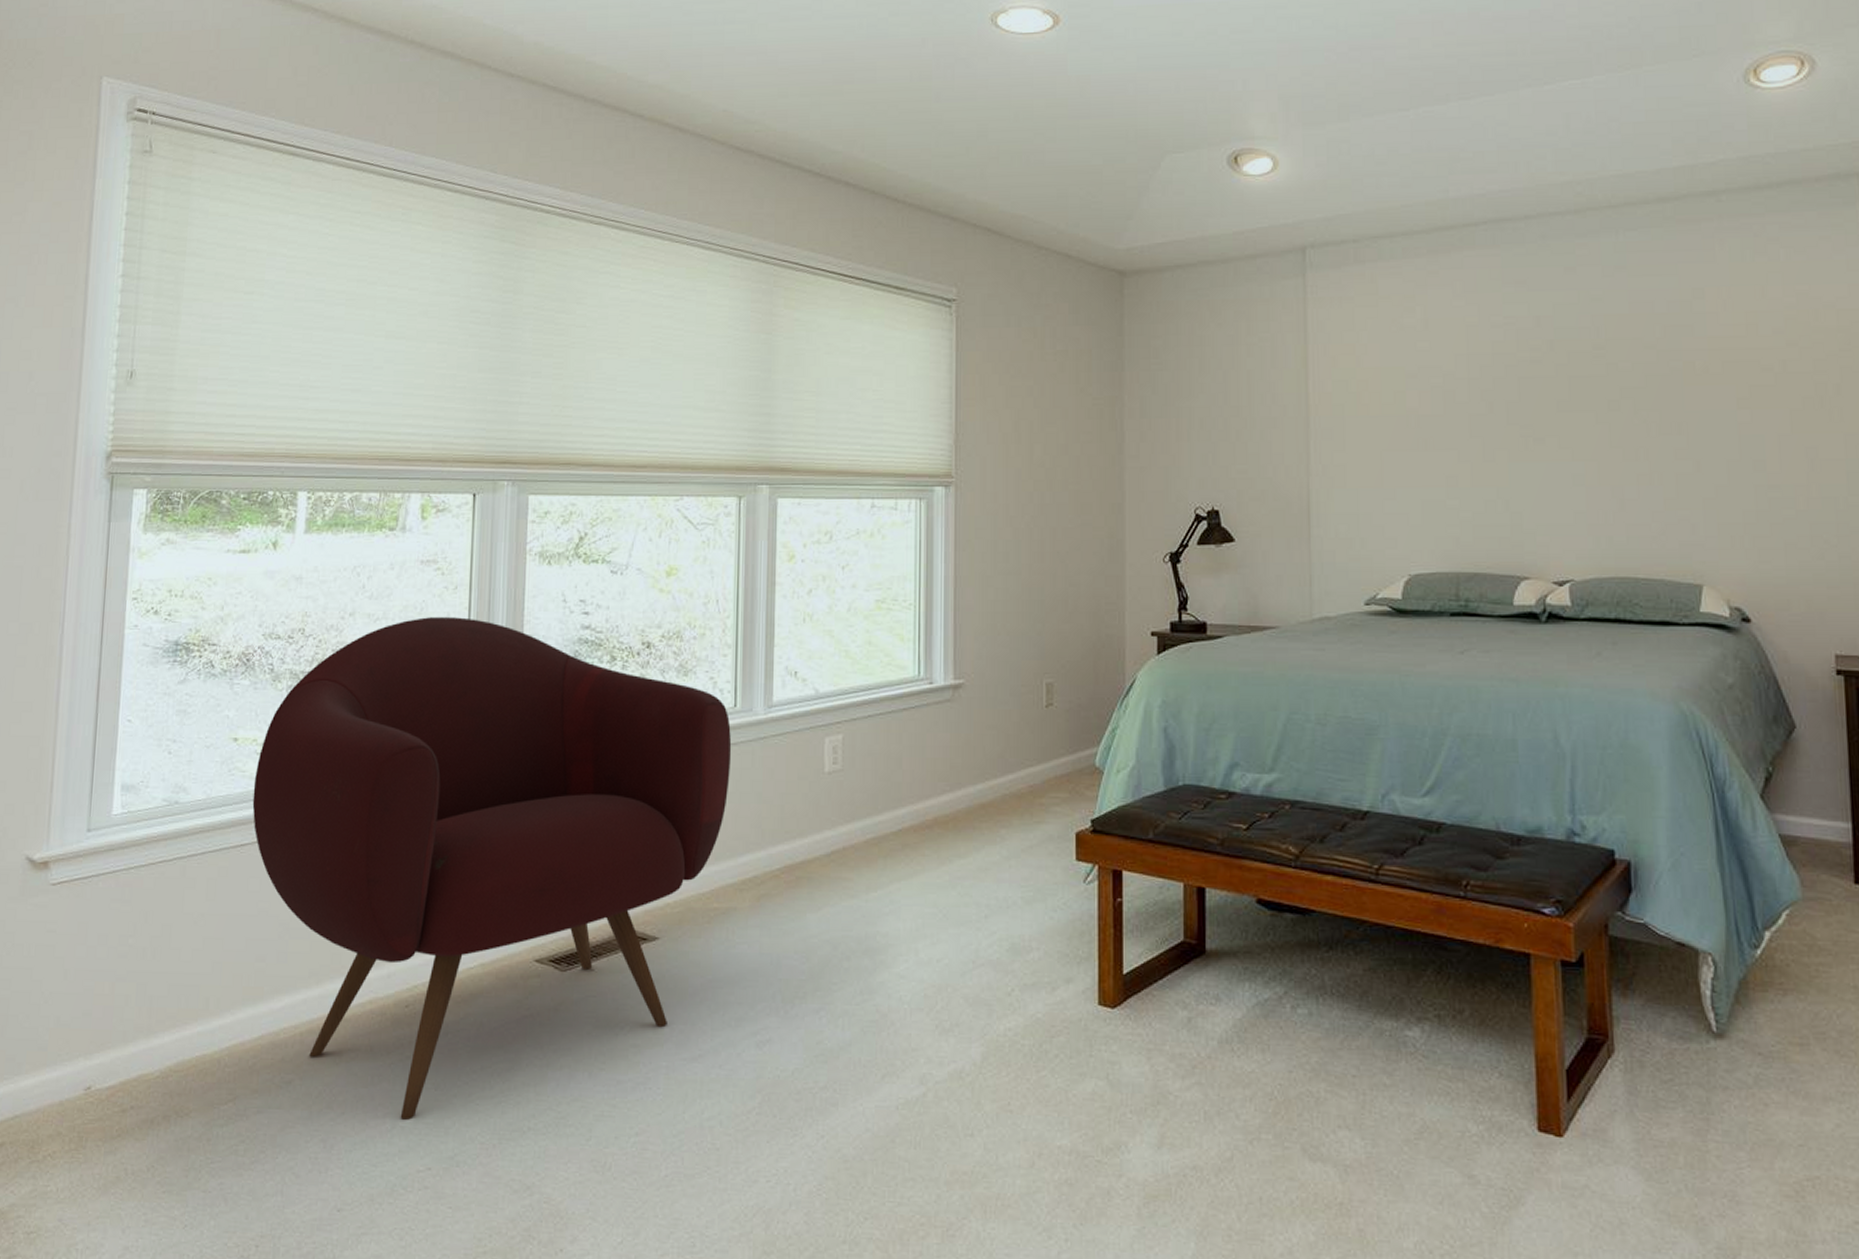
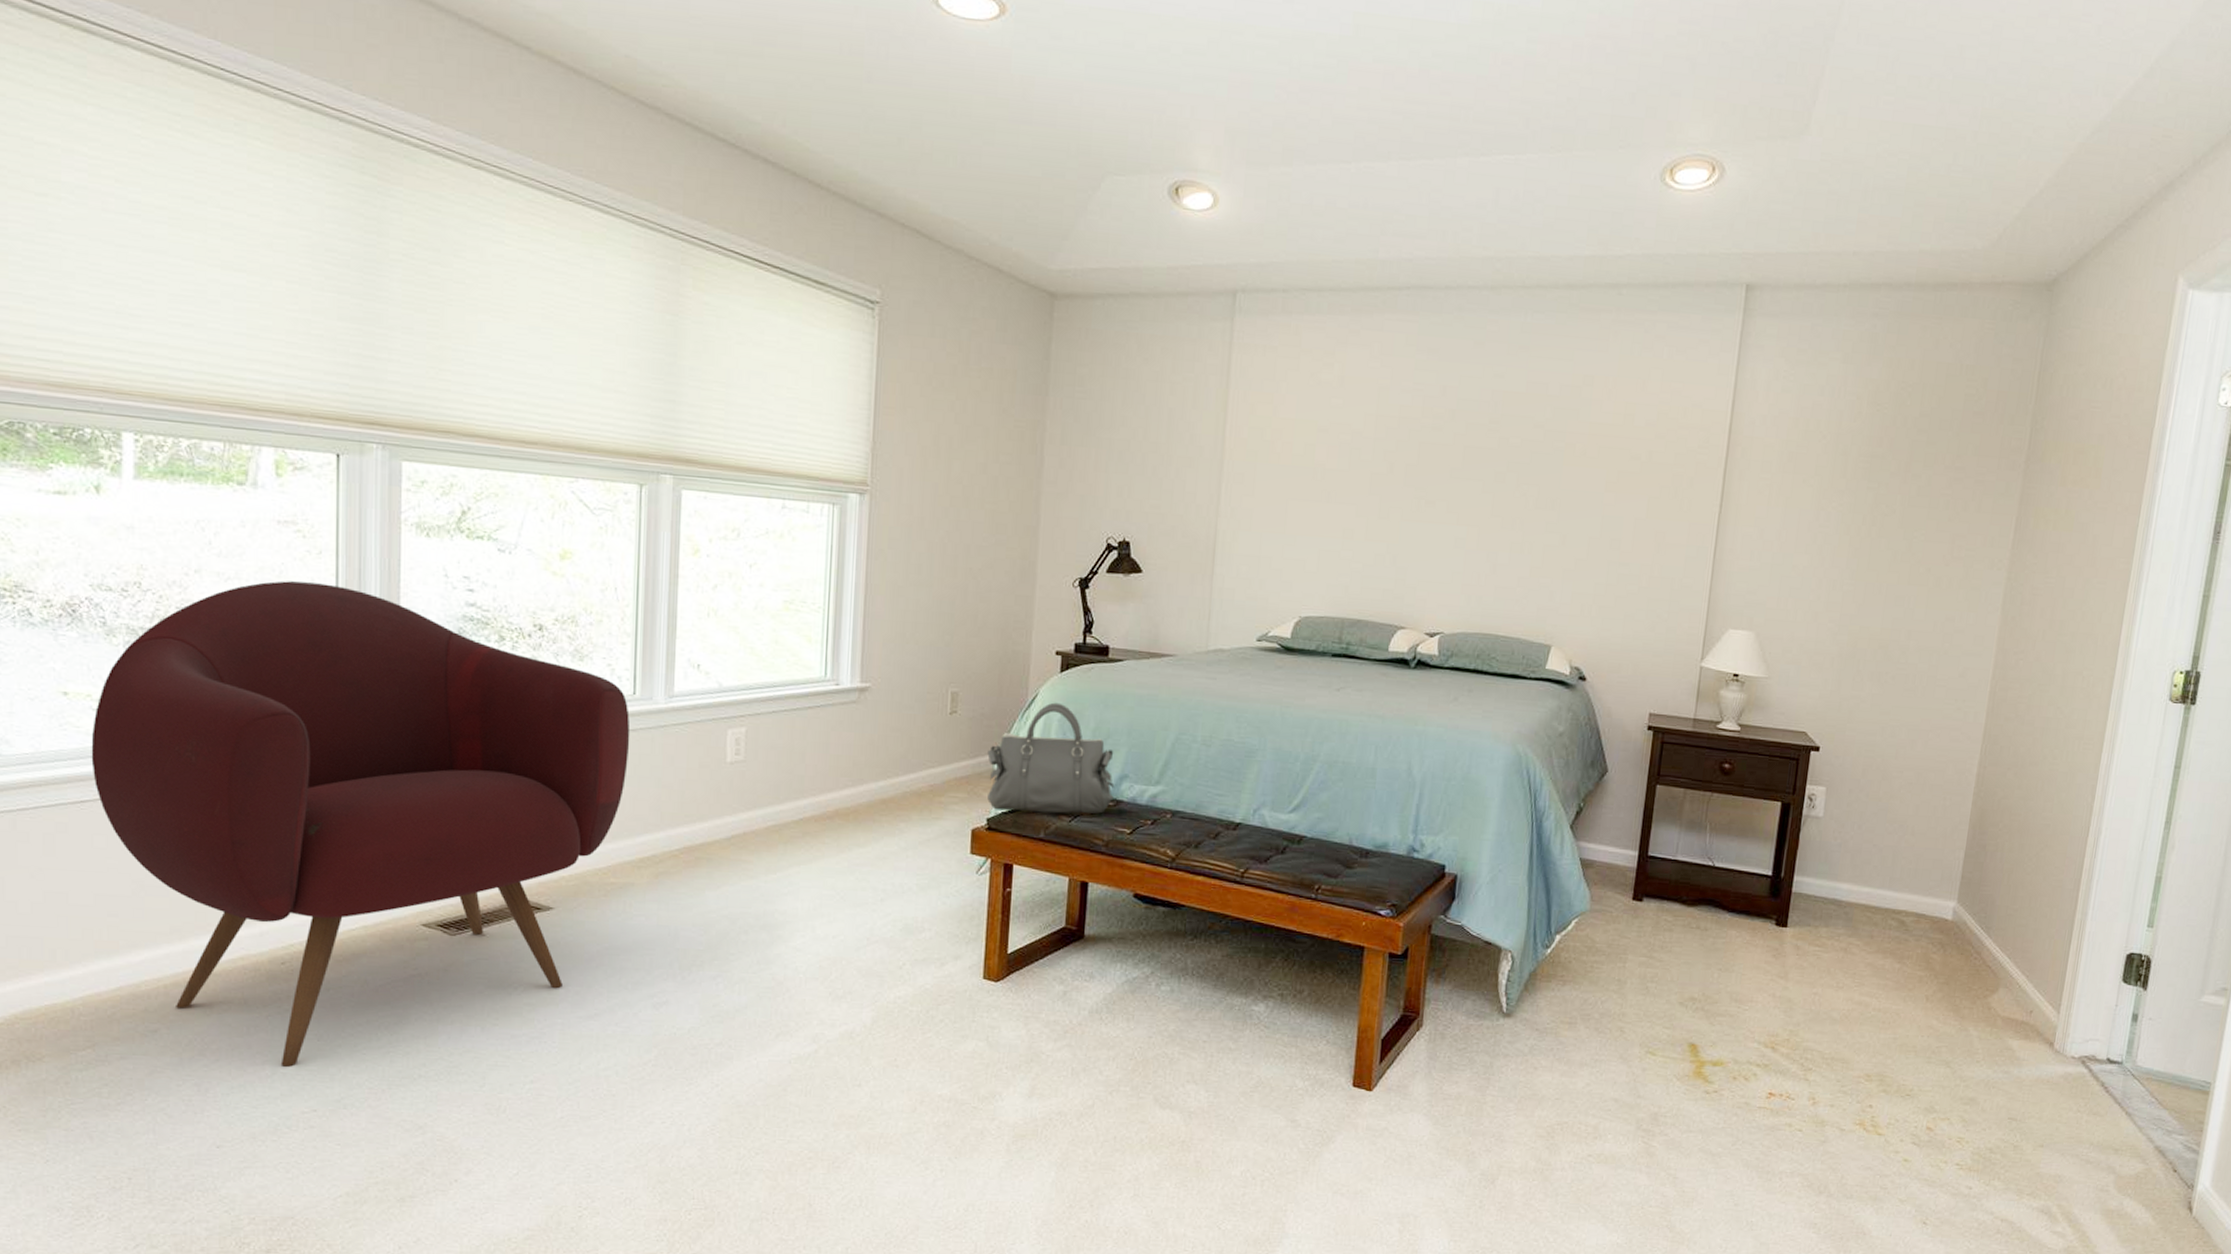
shoulder bag: none [1087,687,1225,811] -> present [987,702,1115,814]

